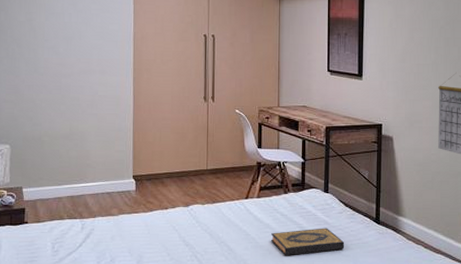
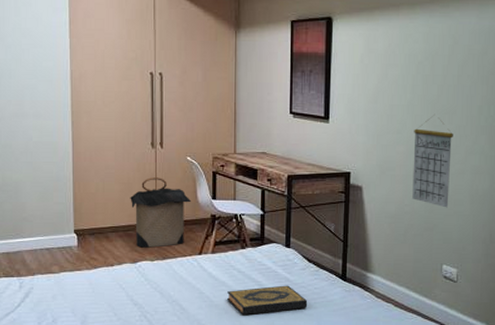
laundry hamper: none [184,128,240,192] -> present [130,177,192,248]

